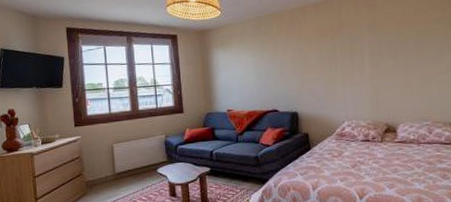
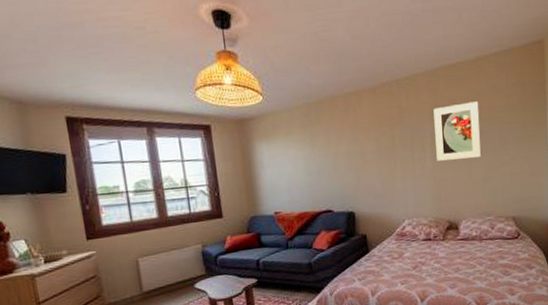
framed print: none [372,15,418,69] -> present [433,101,481,161]

